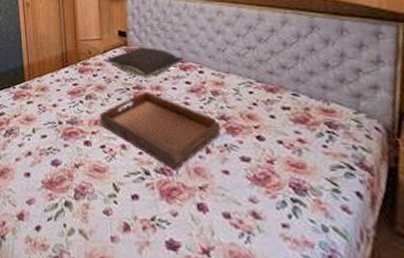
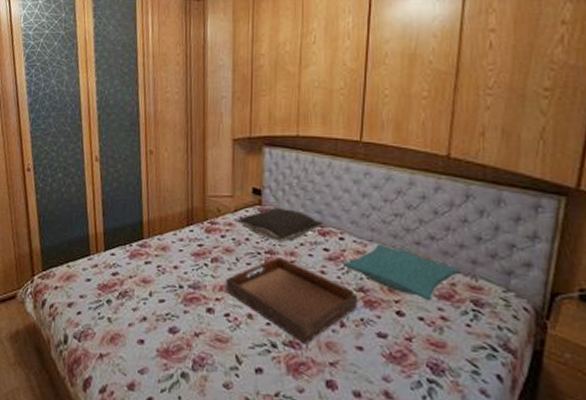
pillow: none [205,75,311,125] -> present [343,244,459,301]

